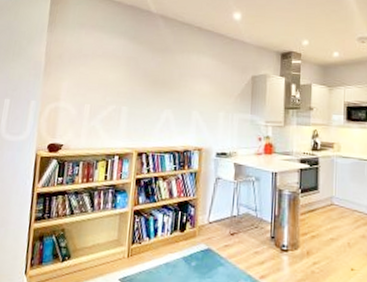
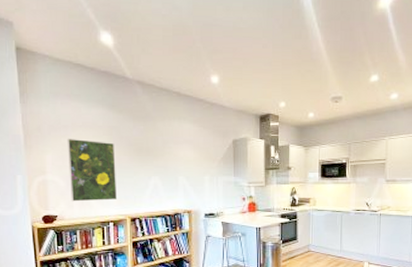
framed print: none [79,66,131,132] -> present [67,138,118,202]

